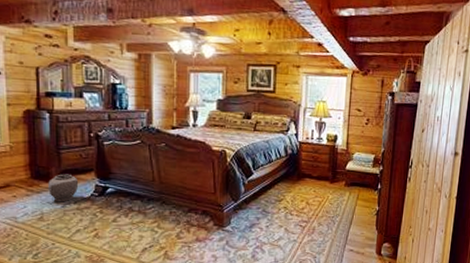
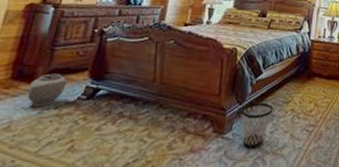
wastebasket: none [237,201,267,240] -> present [241,103,274,149]

